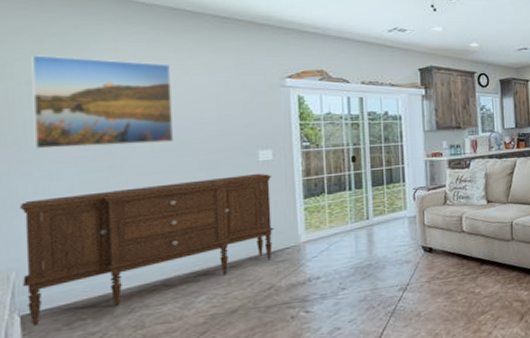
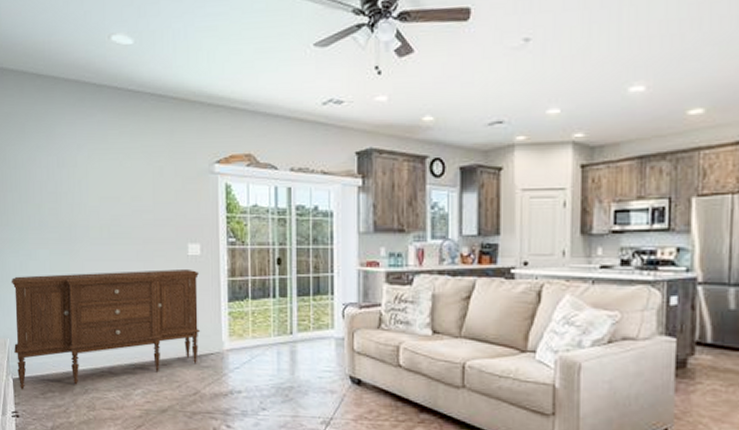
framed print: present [31,55,174,149] -> none [17,140,118,229]

